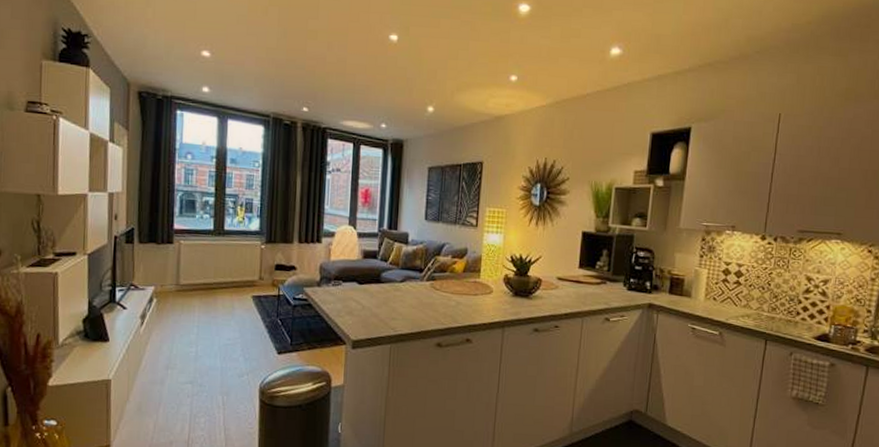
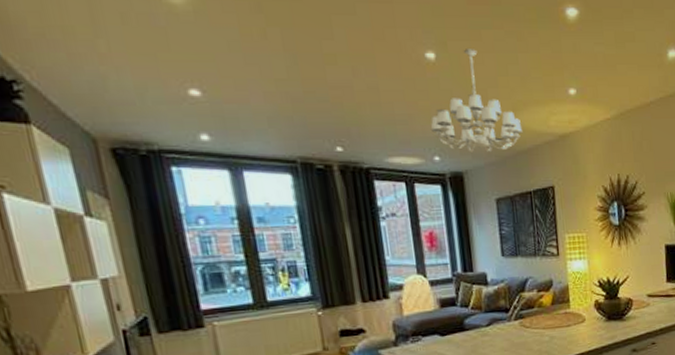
chandelier: none [382,34,463,125] -> present [430,49,523,152]

